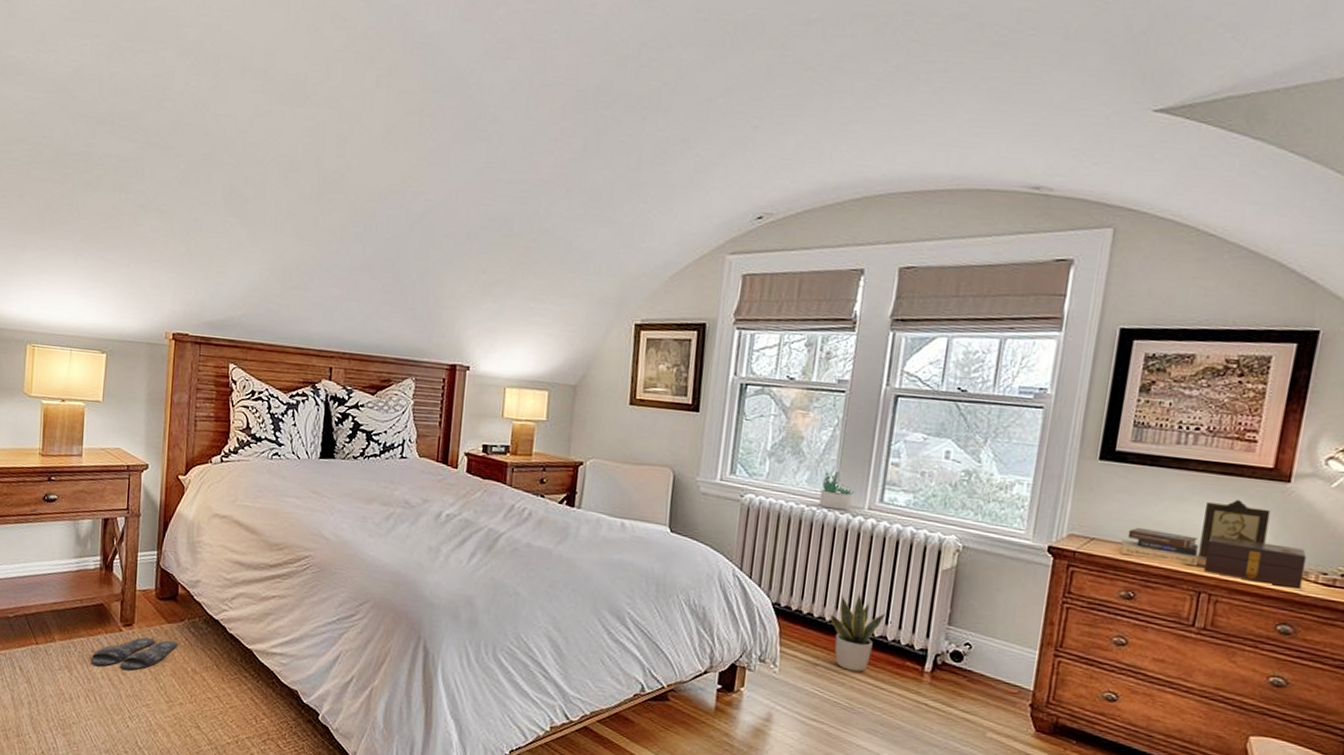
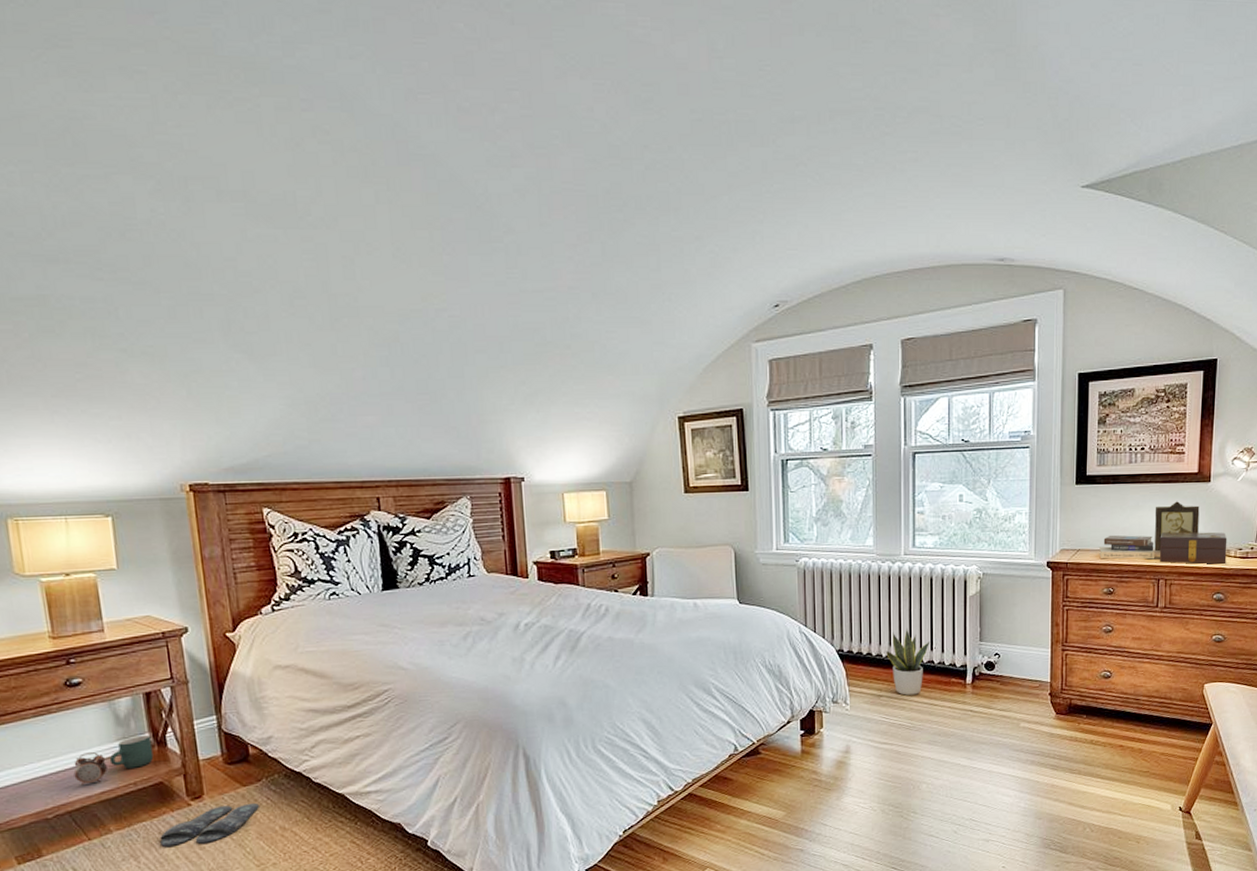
alarm clock: none [35,564,63,594] -> present [73,752,107,786]
mug: none [65,556,102,587] -> present [109,734,154,769]
succulent plant: present [818,471,855,511] -> none [863,526,892,560]

